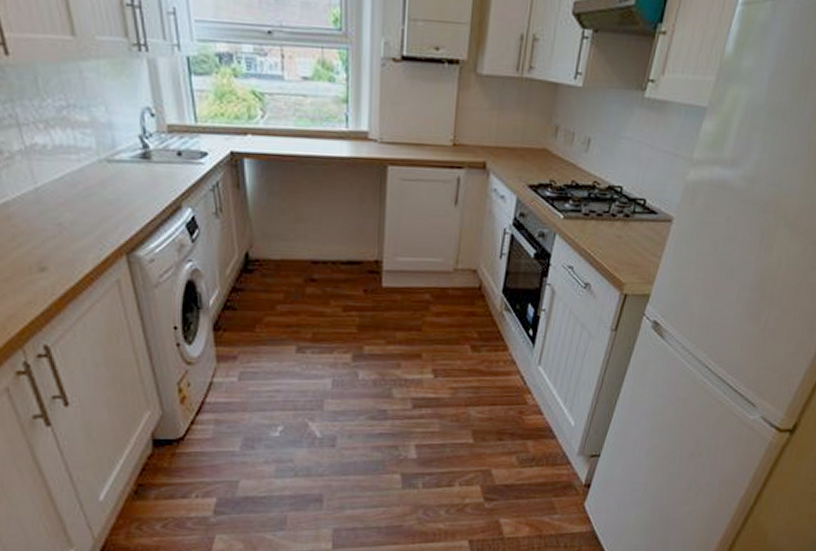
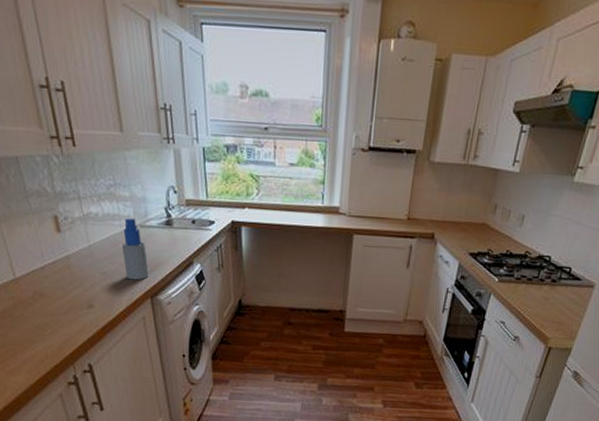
spray bottle: none [82,150,122,232] -> present [122,218,149,280]

